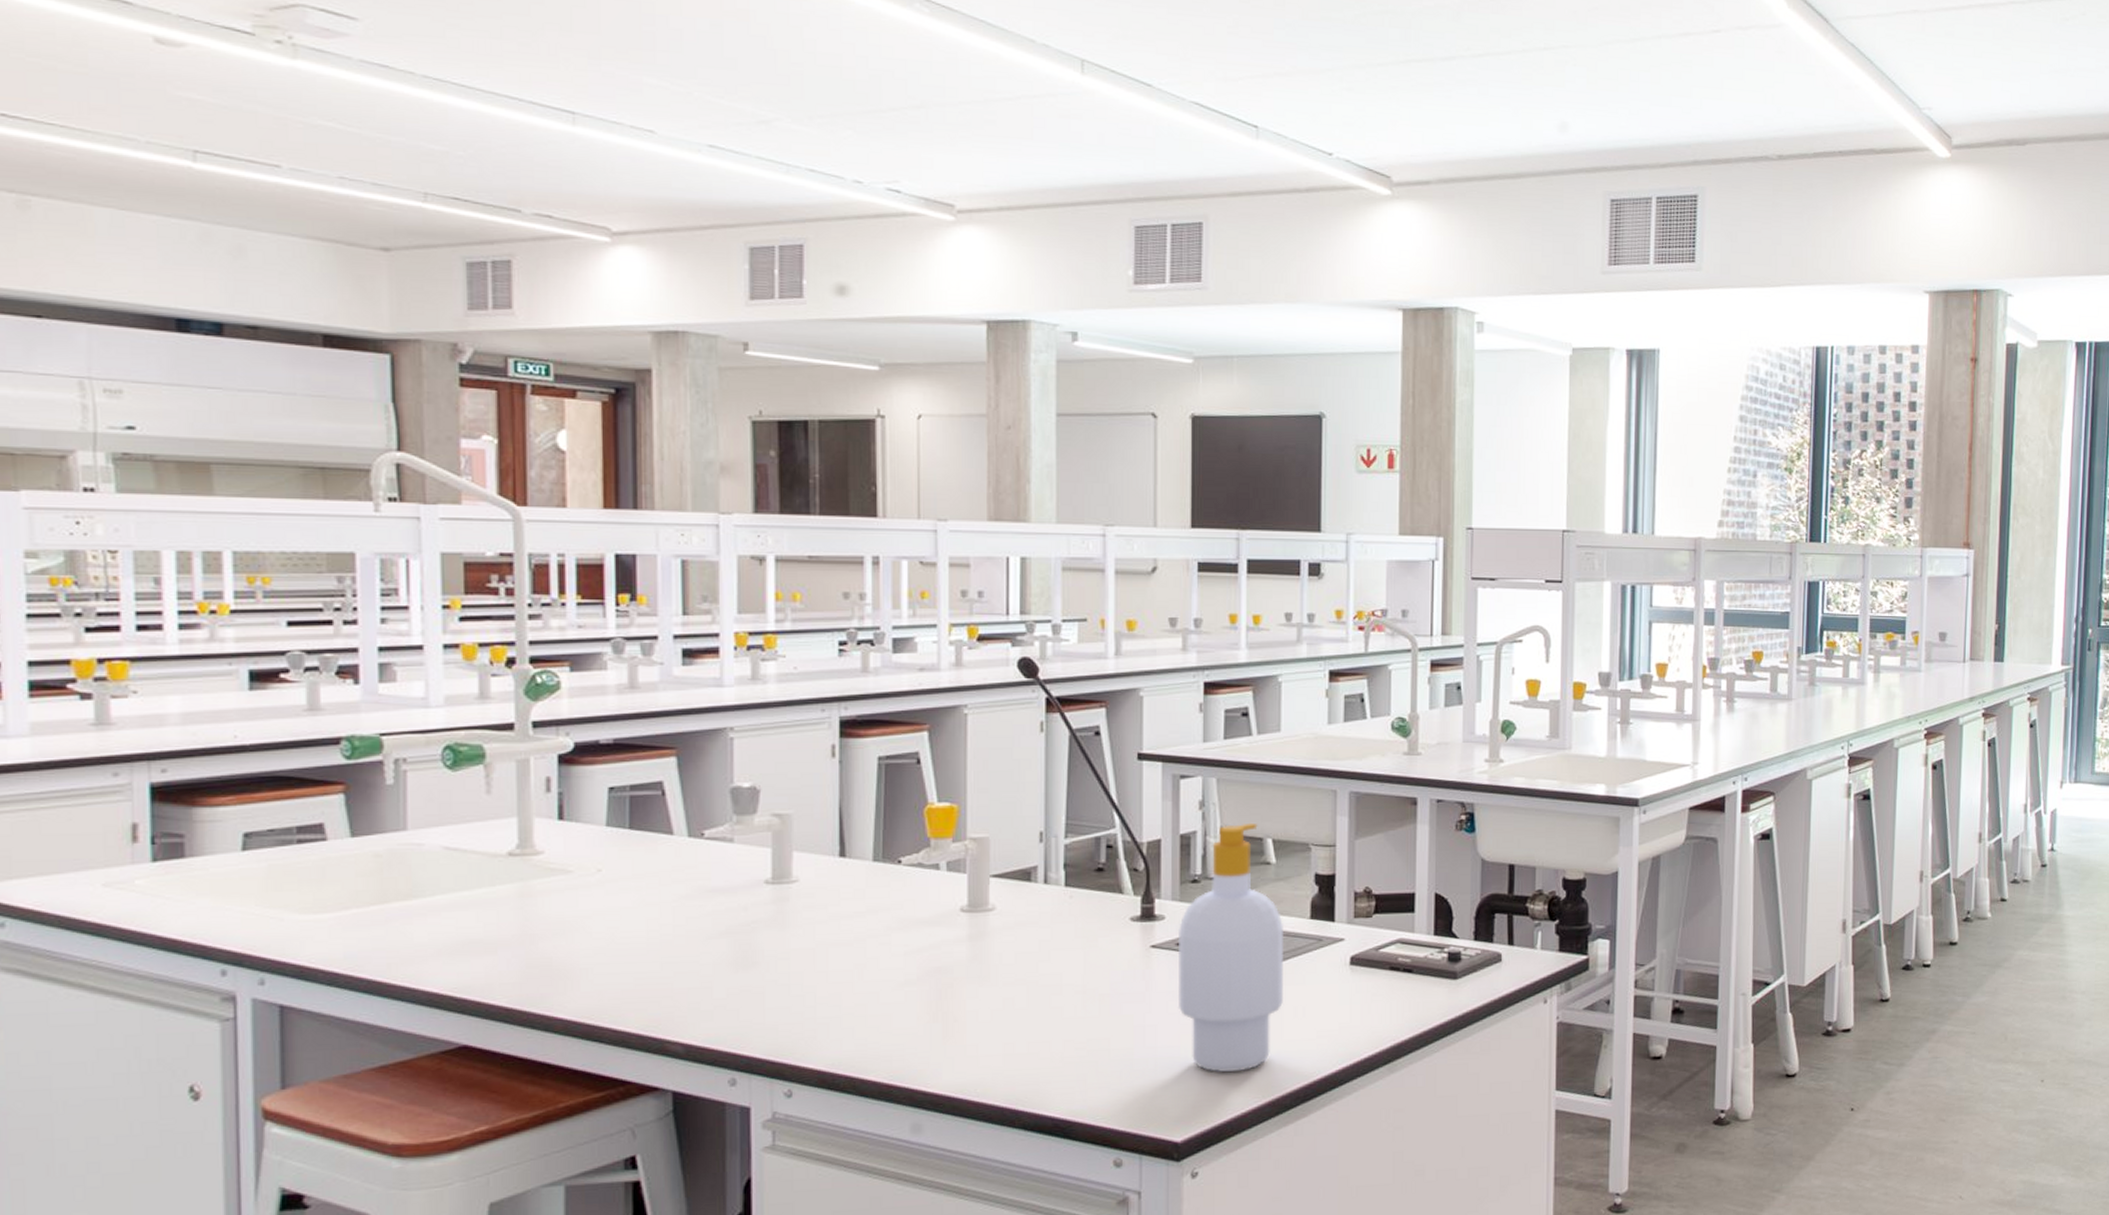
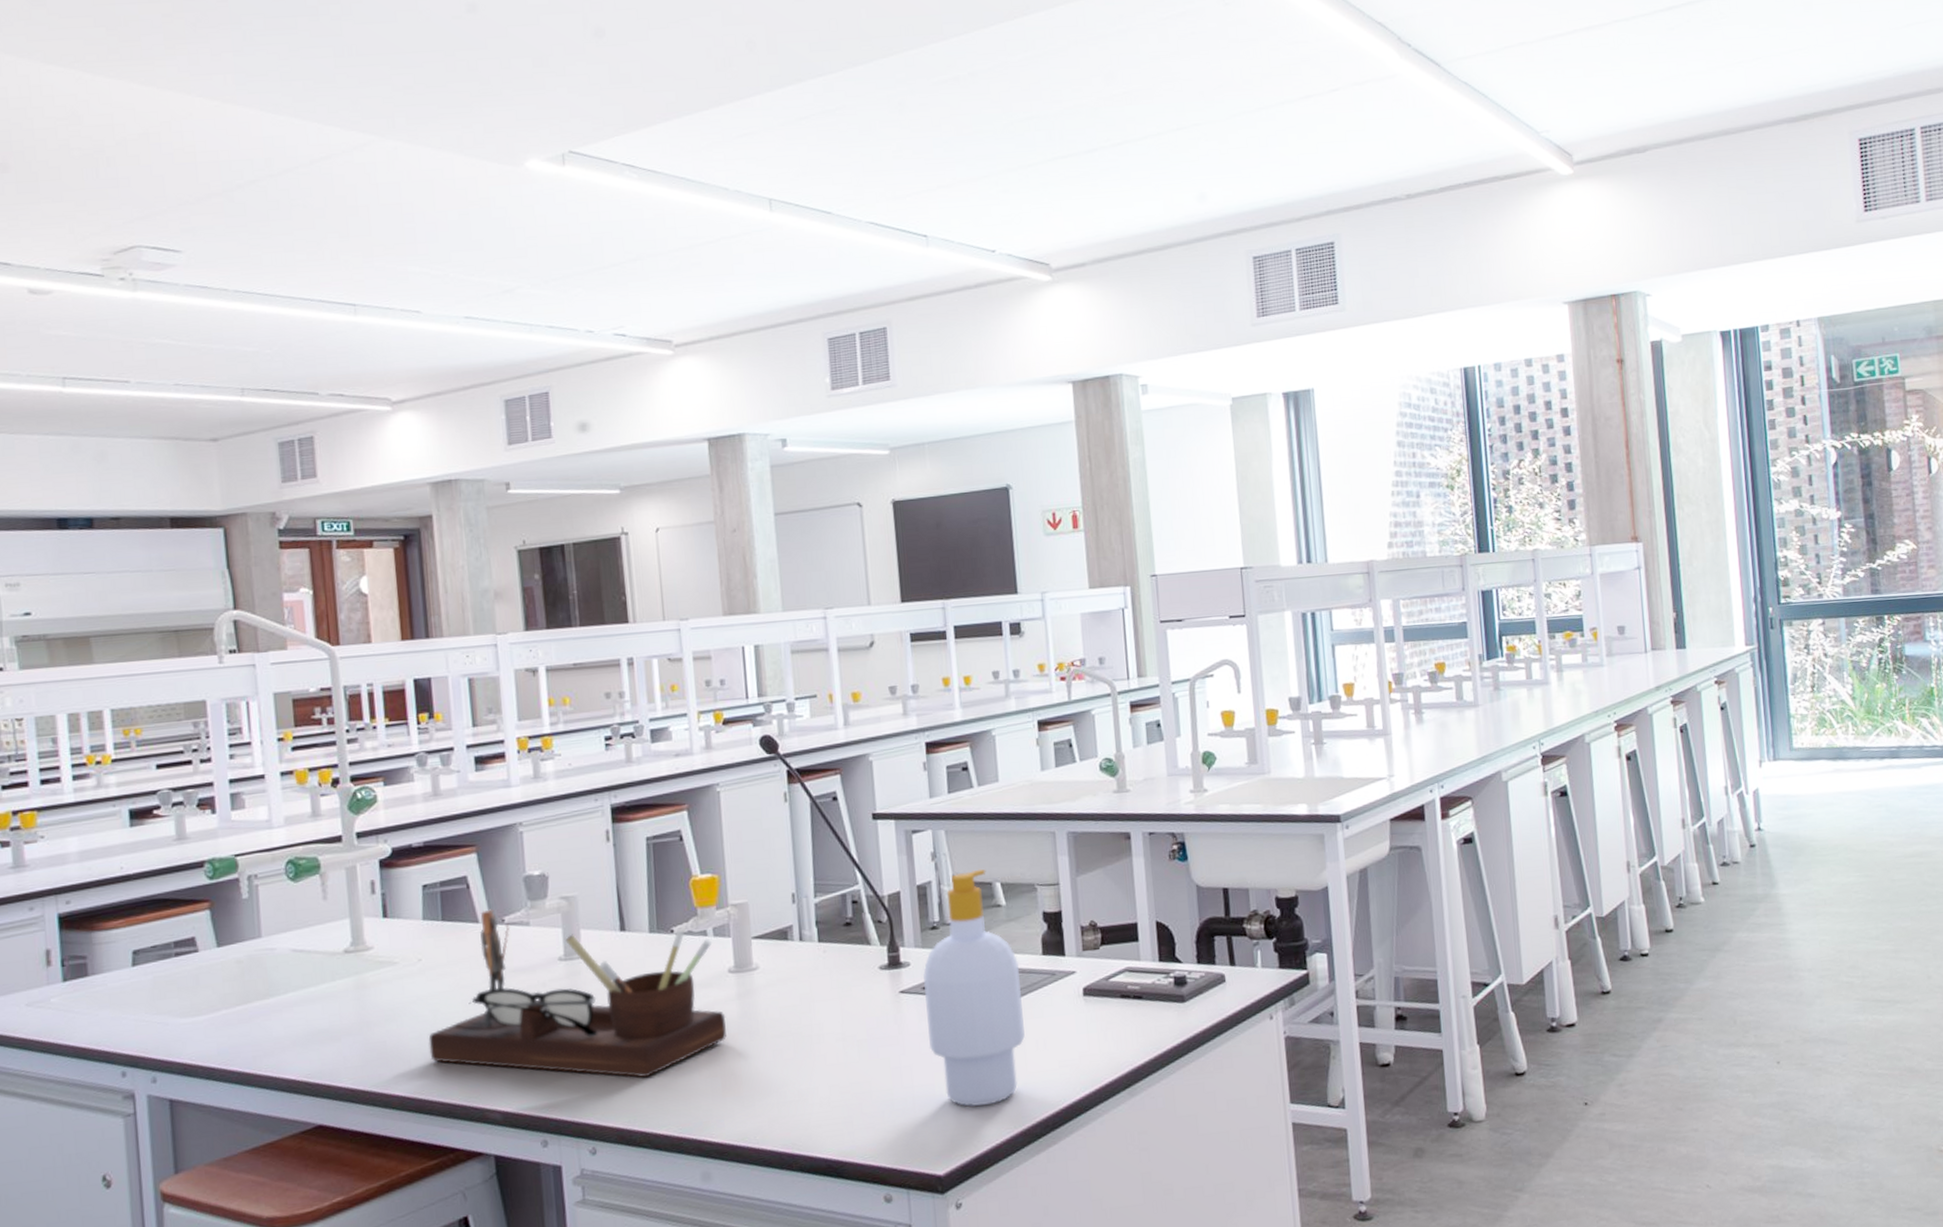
desk organizer: none [603,820,953,1018] -> present [428,909,726,1078]

